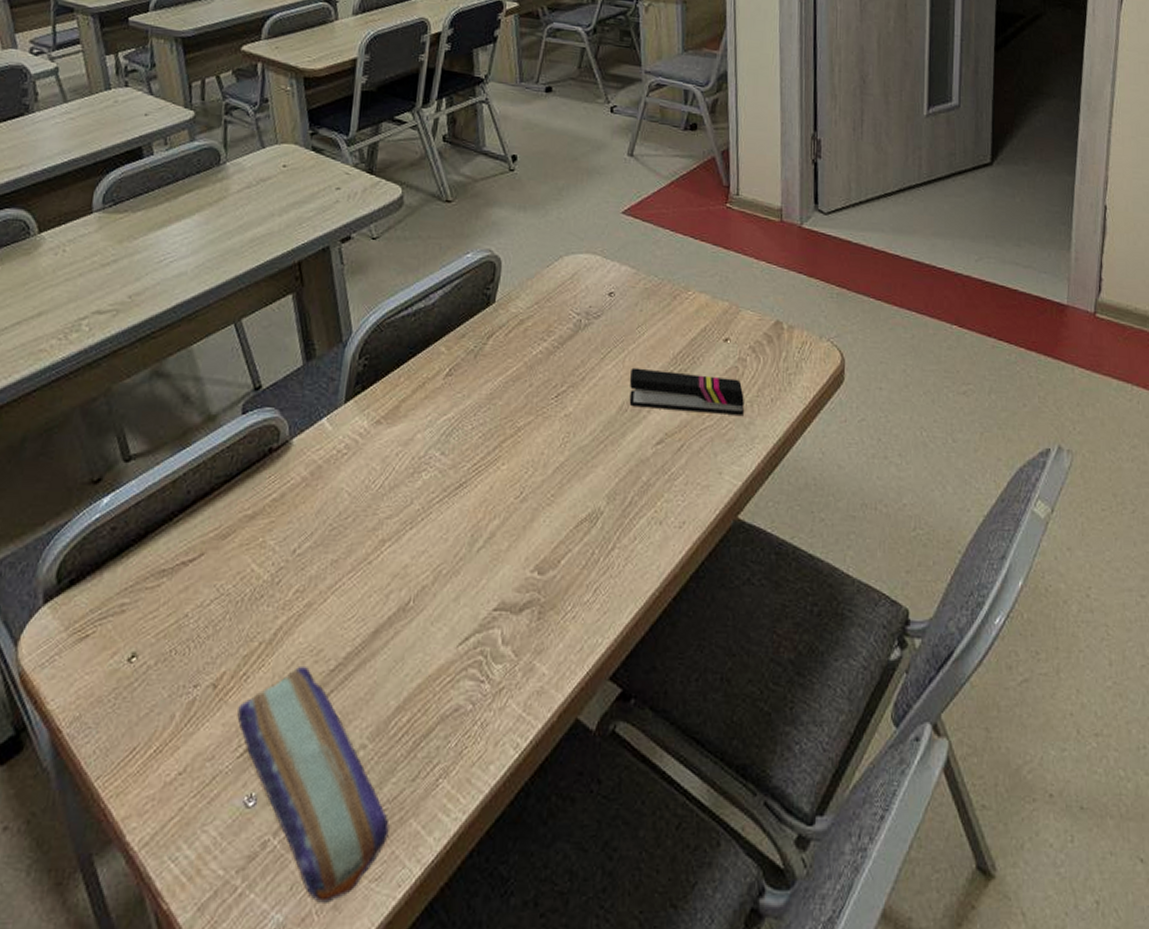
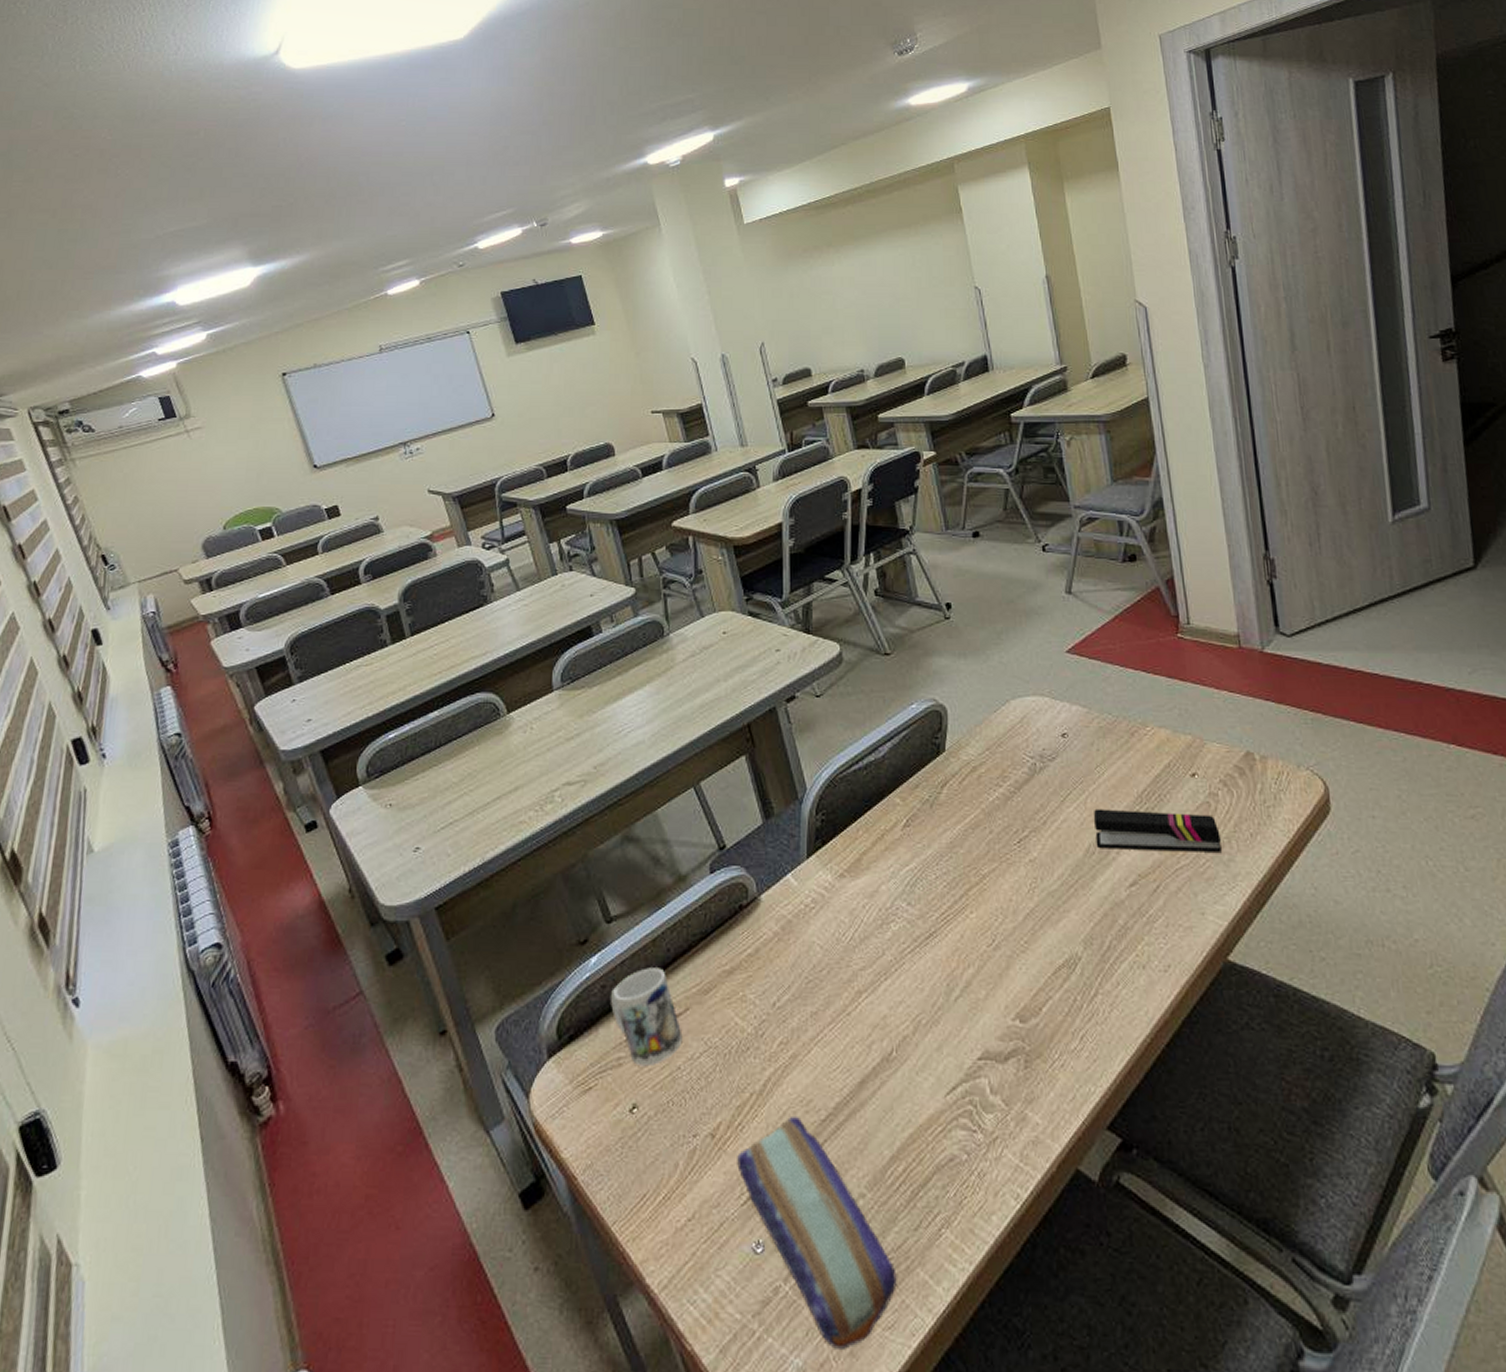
mug: none [119,510,194,614] -> present [610,968,683,1067]

